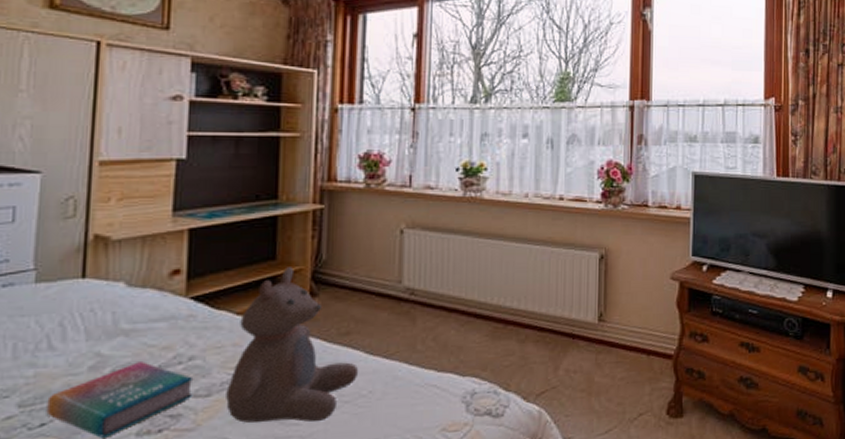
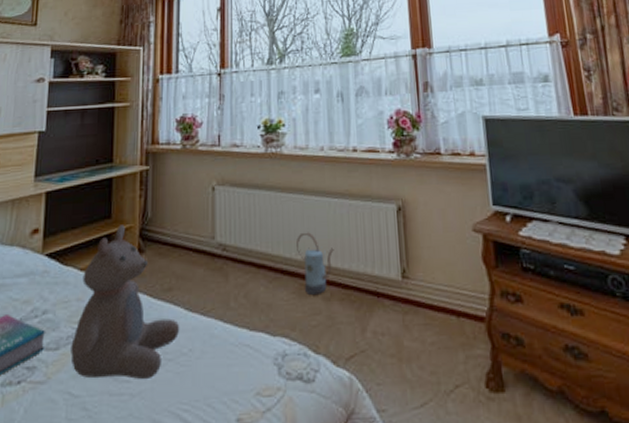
watering can: none [493,277,532,338] -> present [297,232,334,296]

